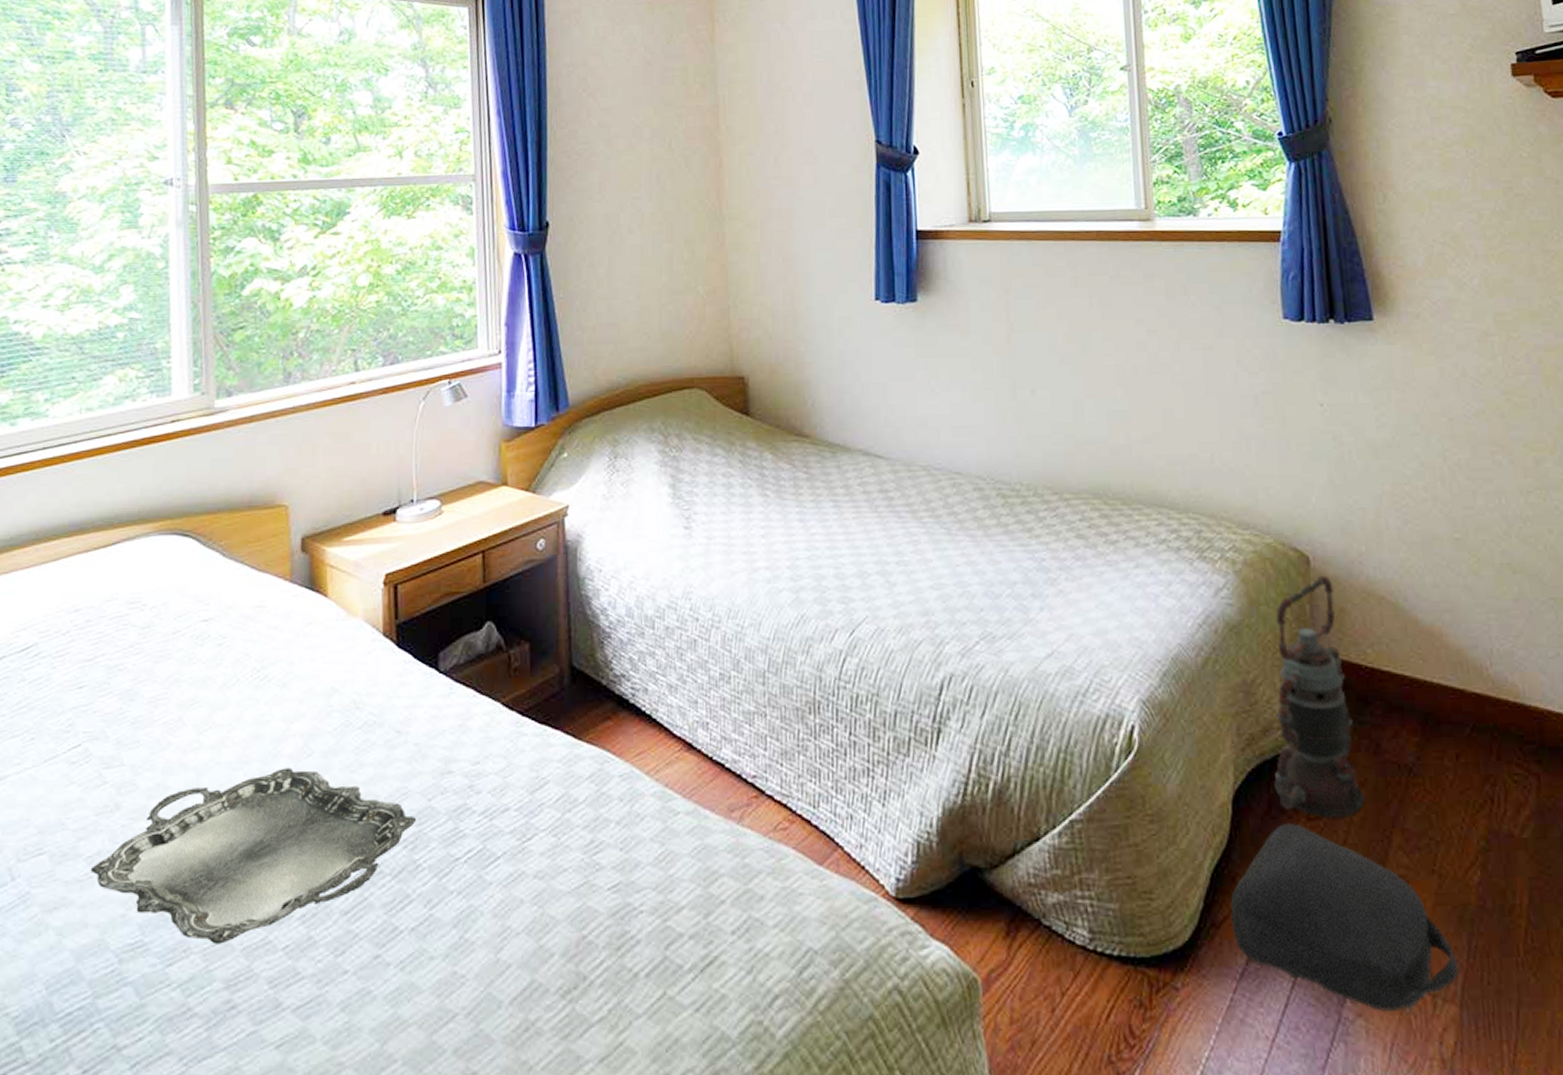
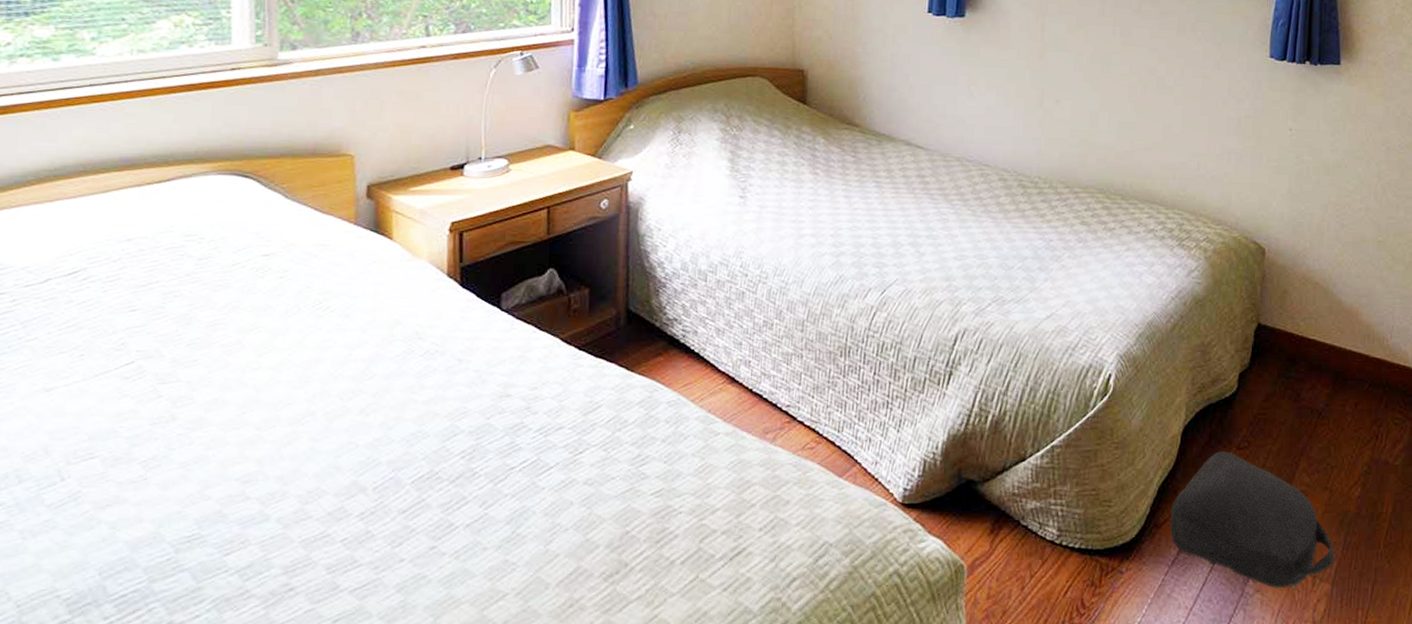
serving tray: present [90,767,417,945] -> none [145,388,475,537]
lantern: present [1274,575,1365,819] -> none [1216,264,1283,449]

